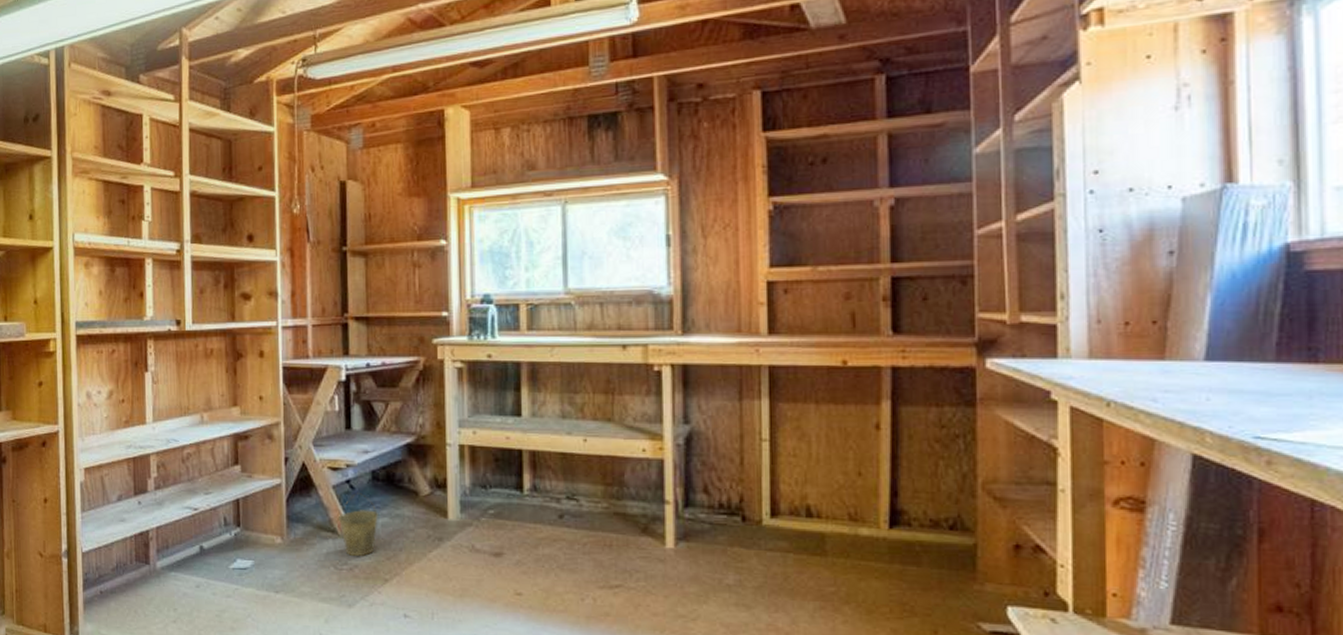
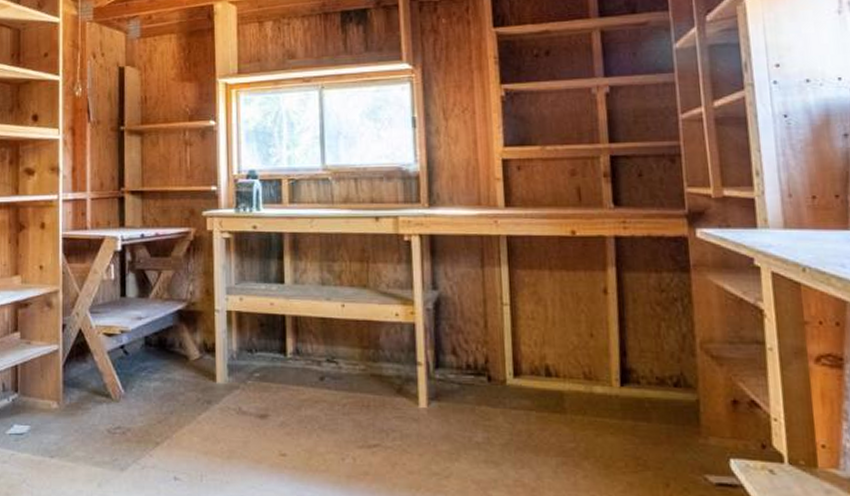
bucket: present [339,492,378,557] -> none [113,357,150,421]

